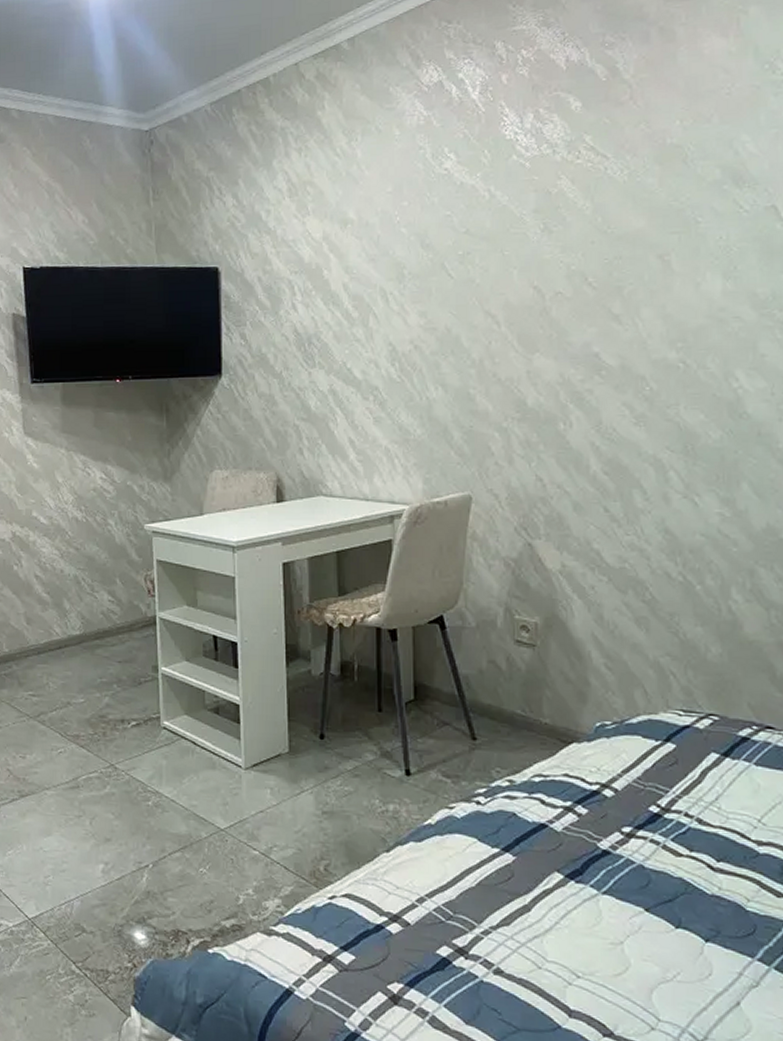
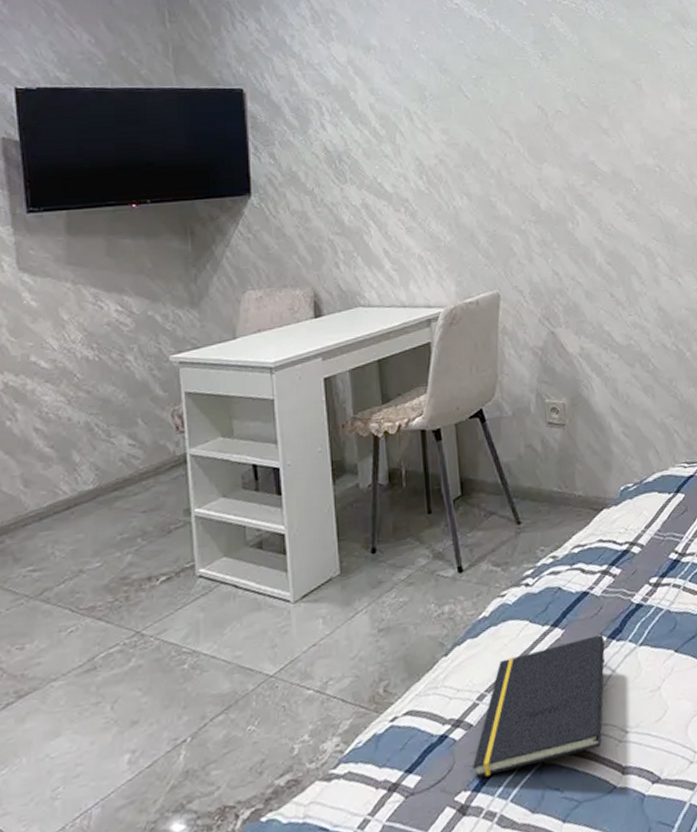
notepad: none [408,869,561,983] -> present [473,634,605,778]

